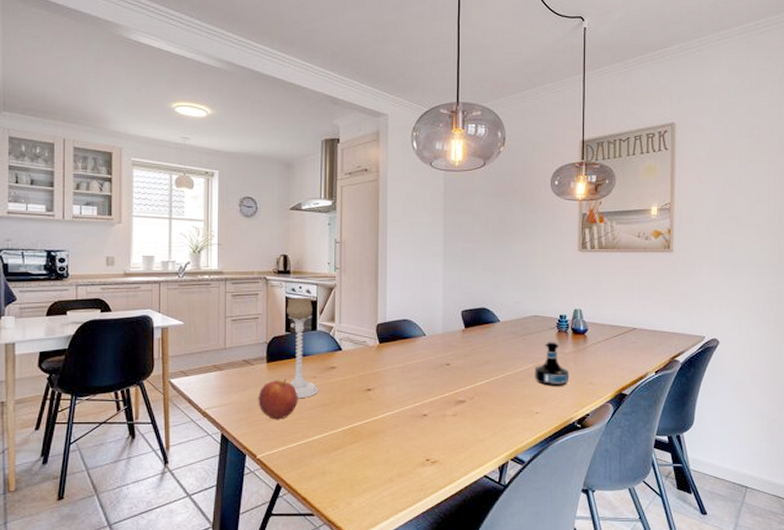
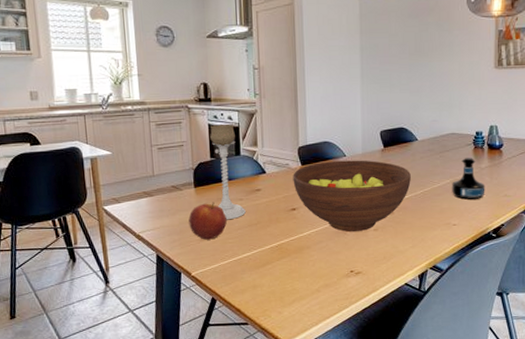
fruit bowl: none [370,340,492,416] -> present [293,160,411,232]

